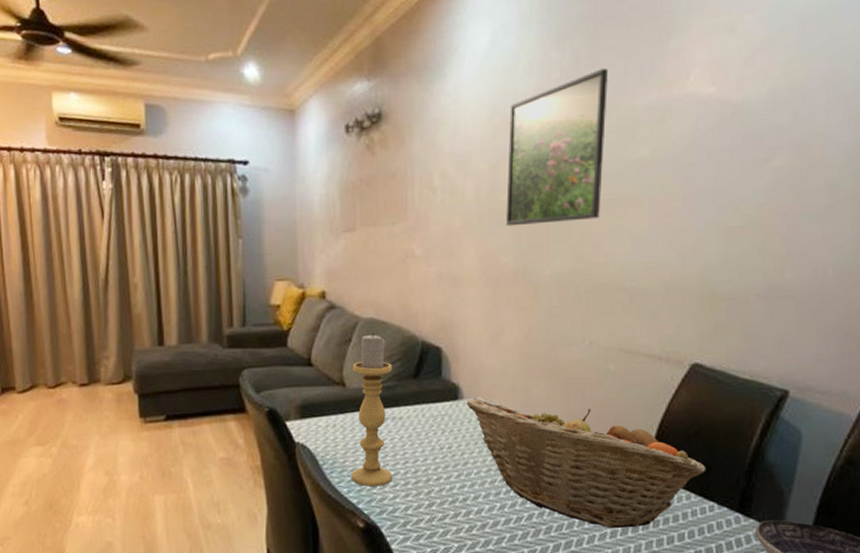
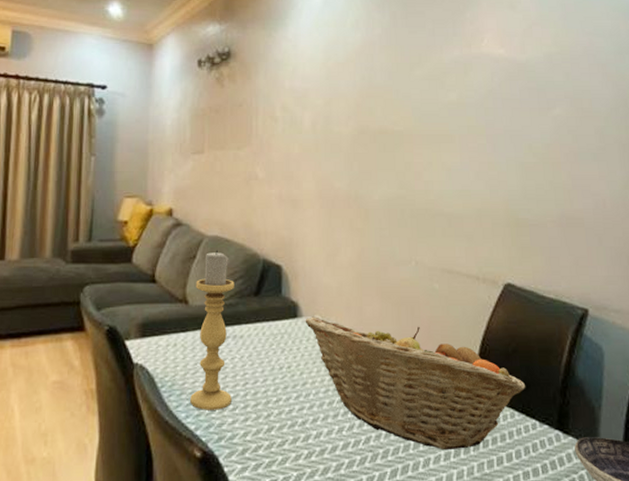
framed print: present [506,67,608,226] -> none [339,28,420,155]

